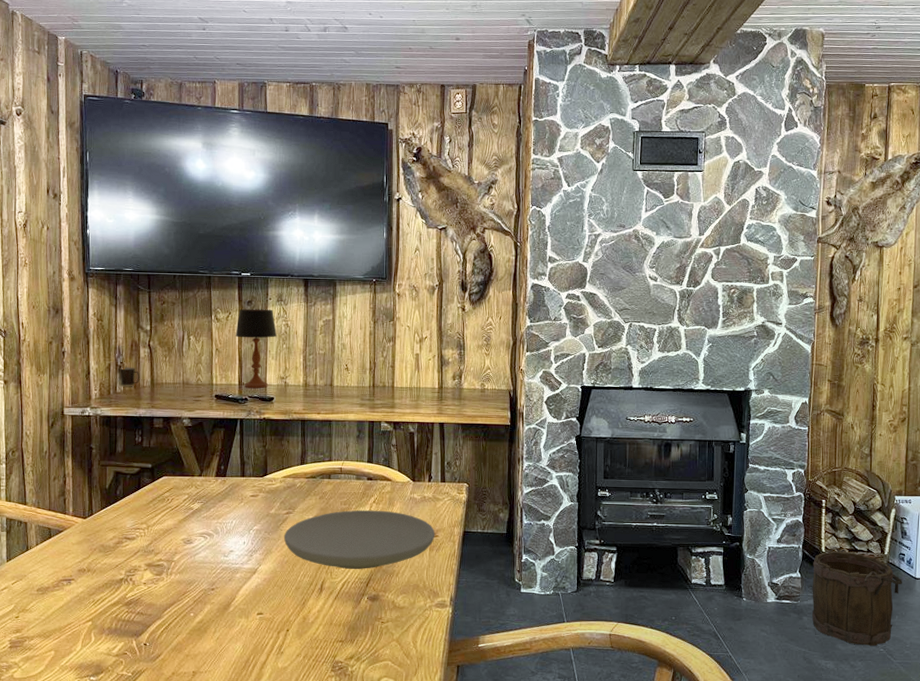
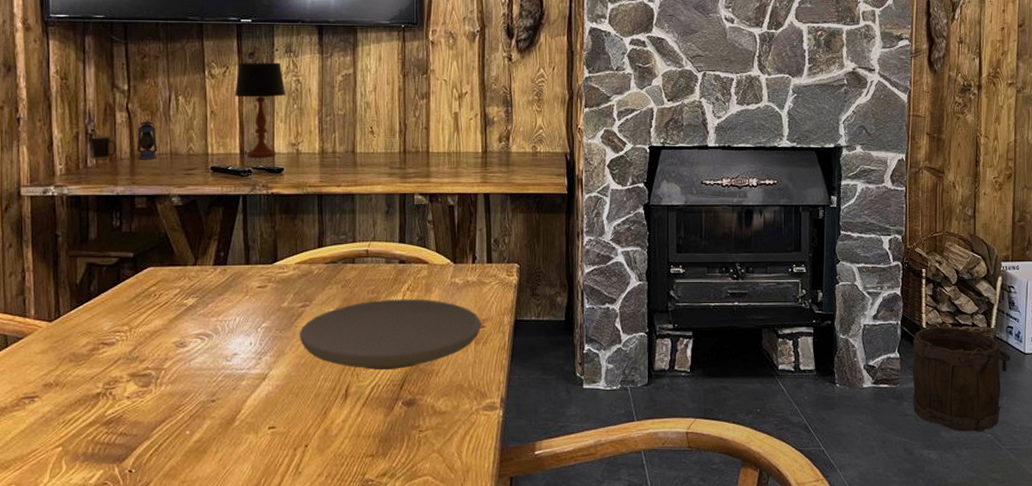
lantern: none [156,346,173,388] -> present [137,109,158,160]

